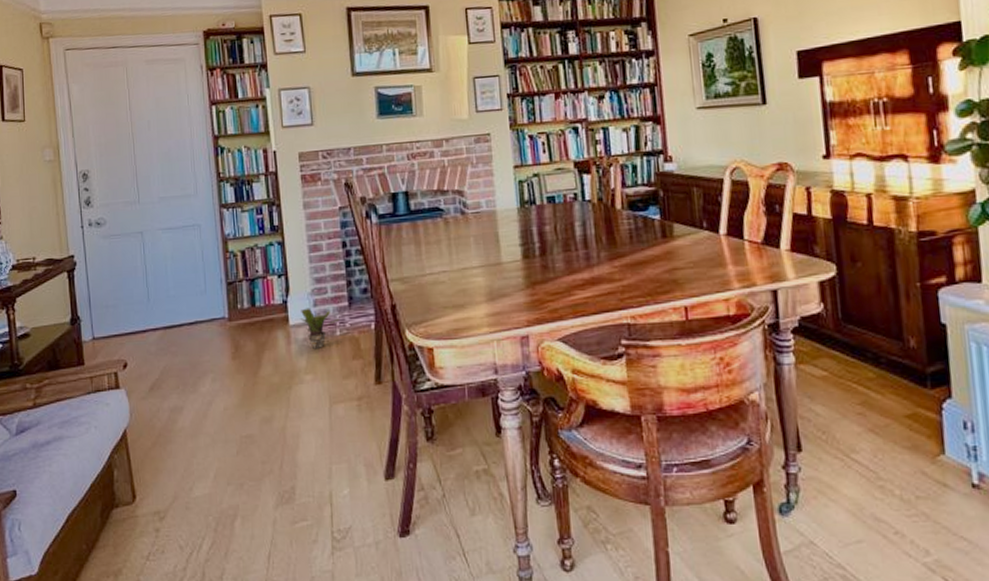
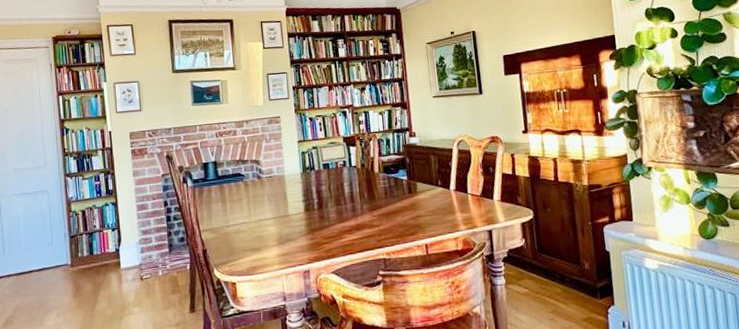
potted plant: present [300,308,340,350] -> none [129,254,162,288]

